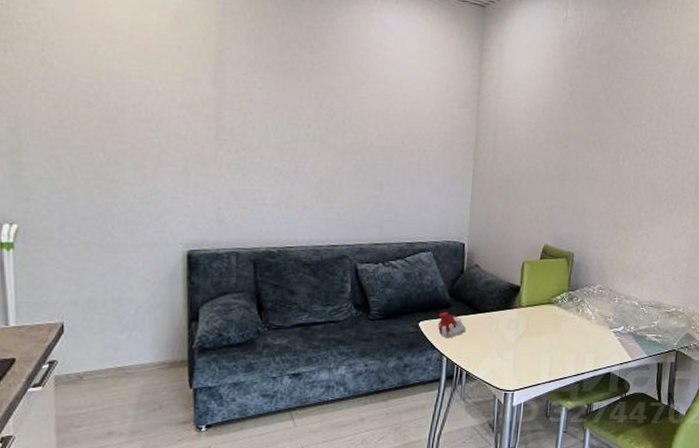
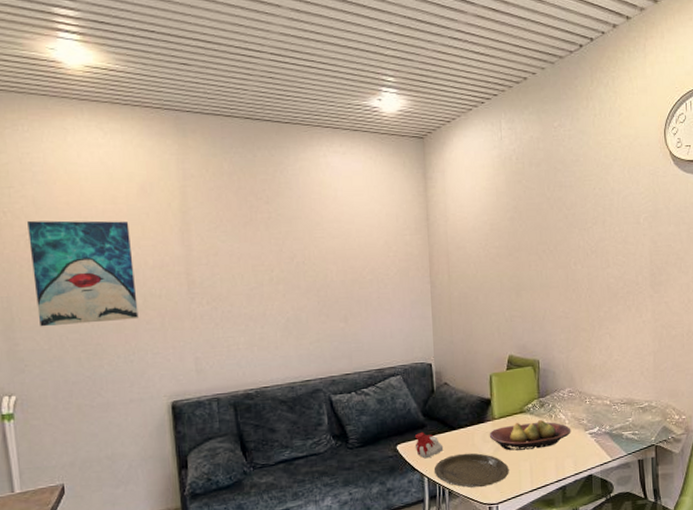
wall art: none [44,36,160,159] -> present [27,220,139,327]
plate: none [453,337,530,373] -> present [433,453,509,488]
fruit bowl: none [514,312,596,341] -> present [489,419,571,451]

